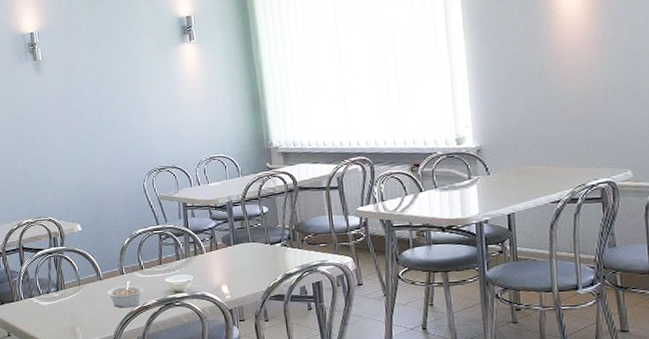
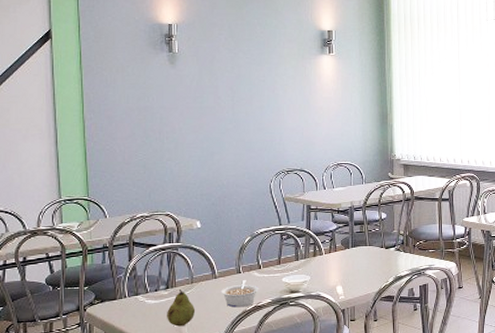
fruit: none [60,290,86,327] -> present [167,288,196,327]

